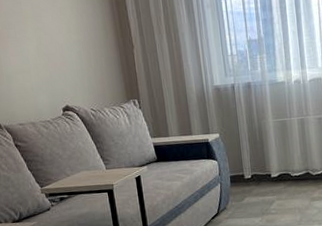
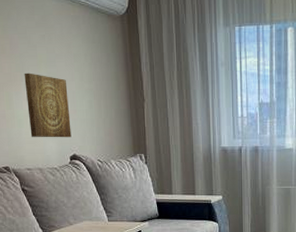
wall art: none [10,29,63,92] -> present [24,73,72,138]

